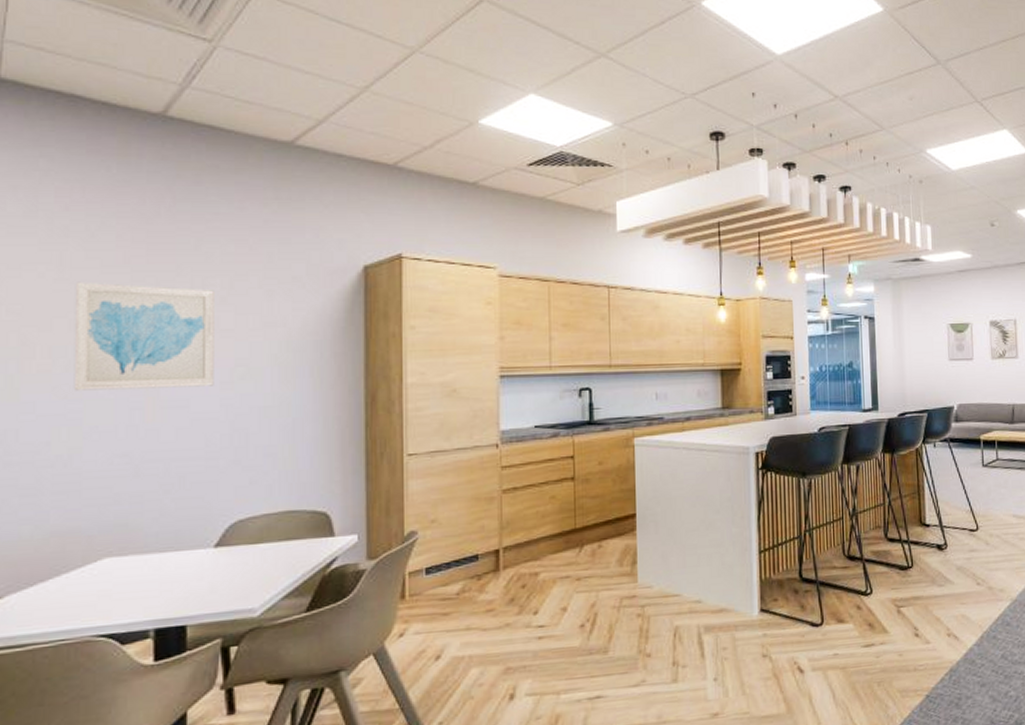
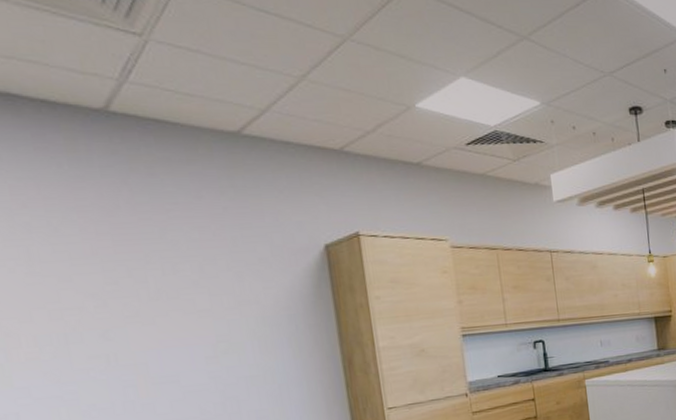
wall art: present [73,281,214,391] -> none [48,274,200,374]

